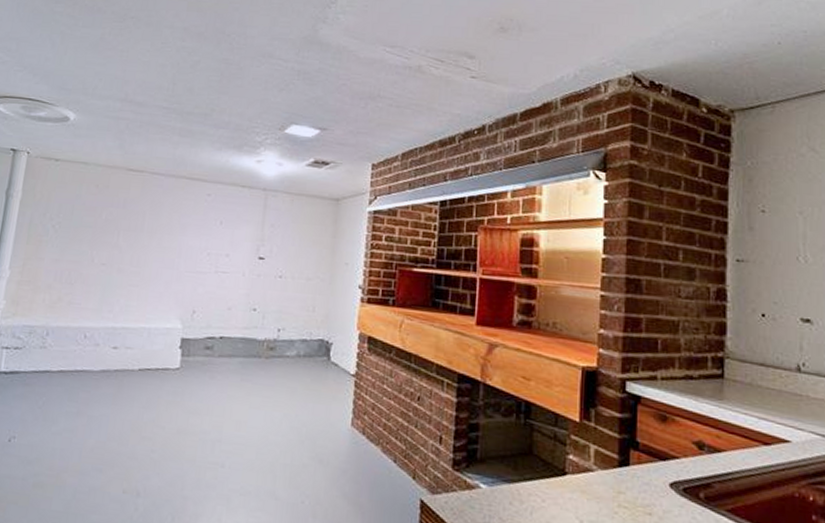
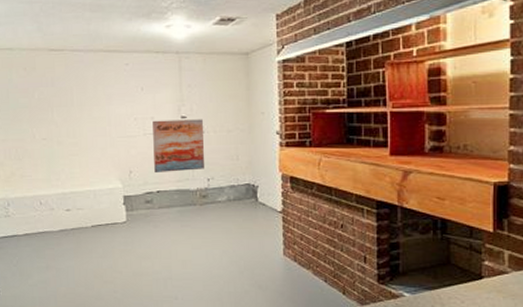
wall art: none [220,258,282,318] -> present [152,119,205,172]

